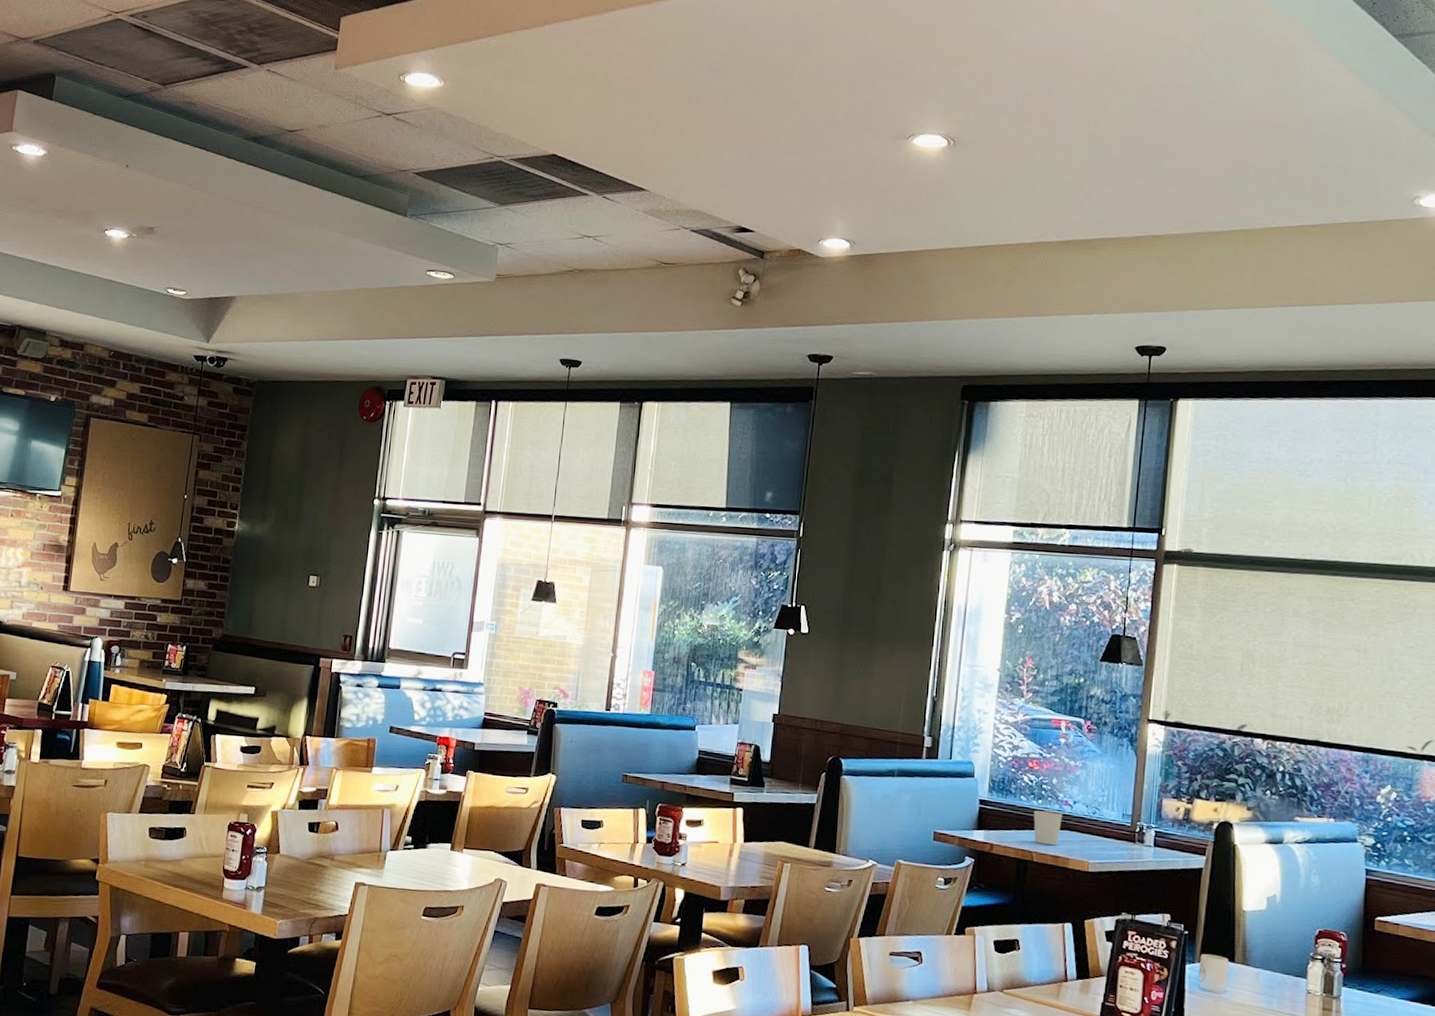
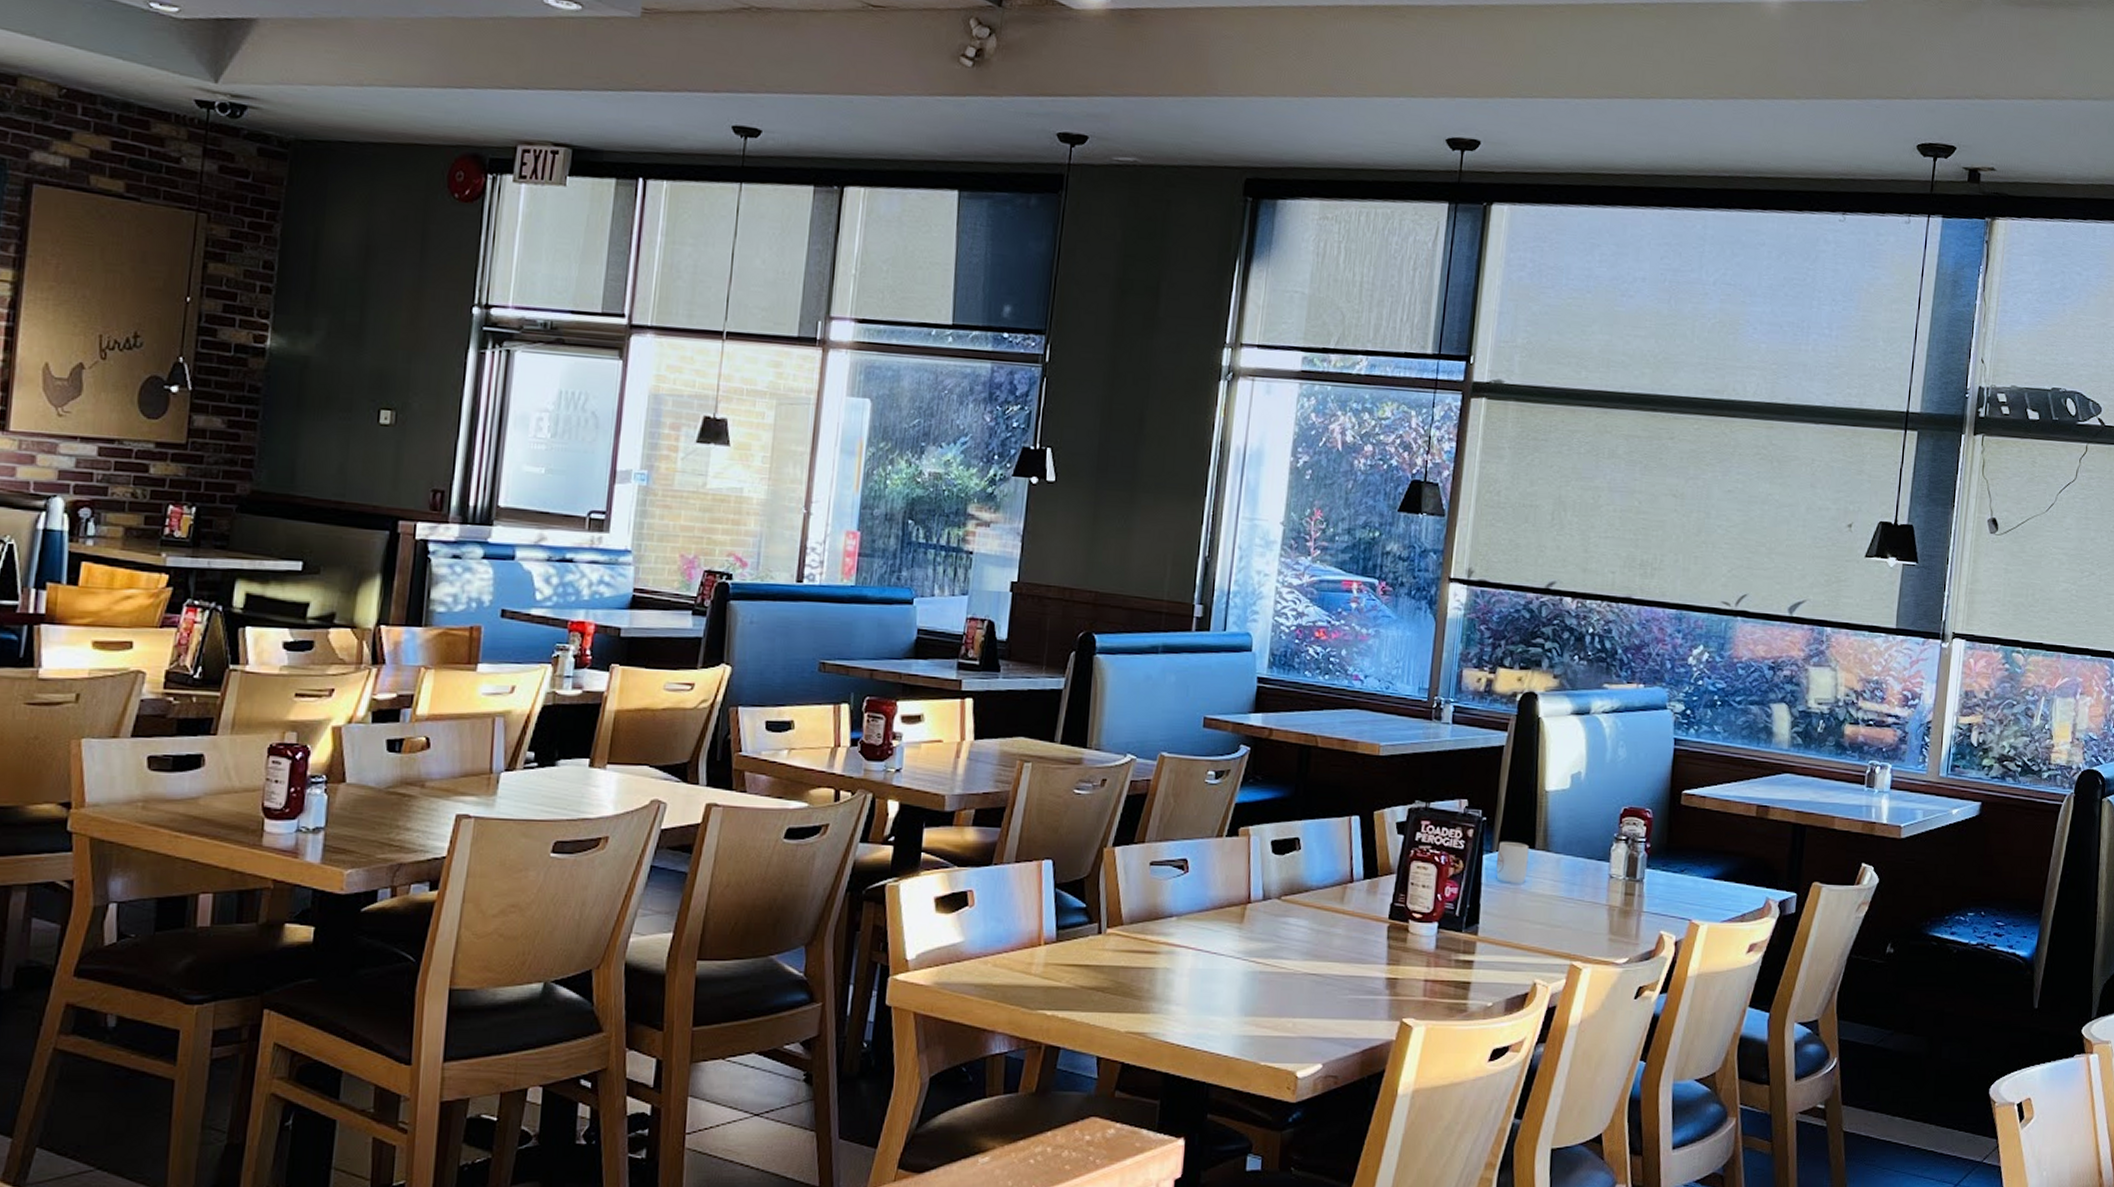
dixie cup: present [1033,810,1062,846] -> none [1318,687,1351,728]

